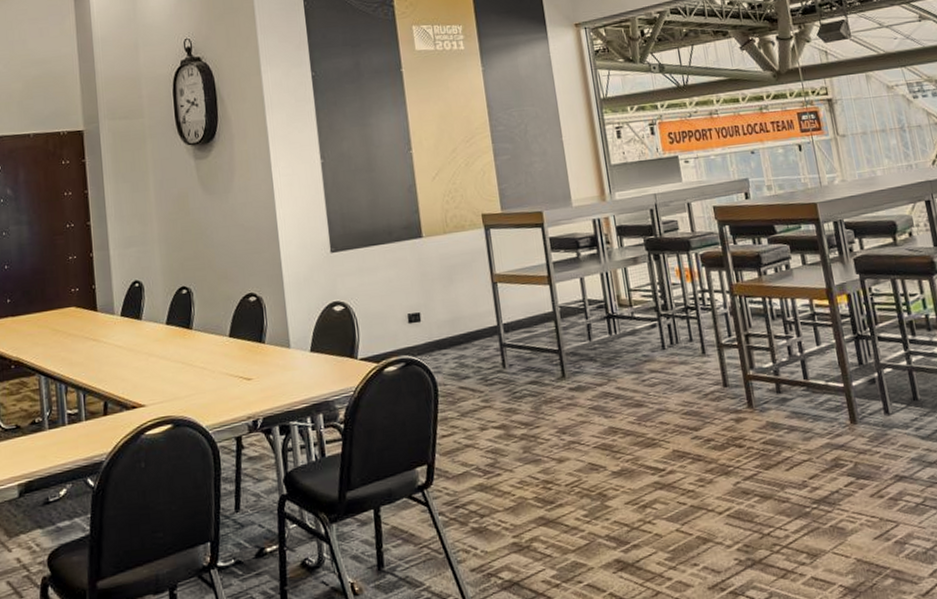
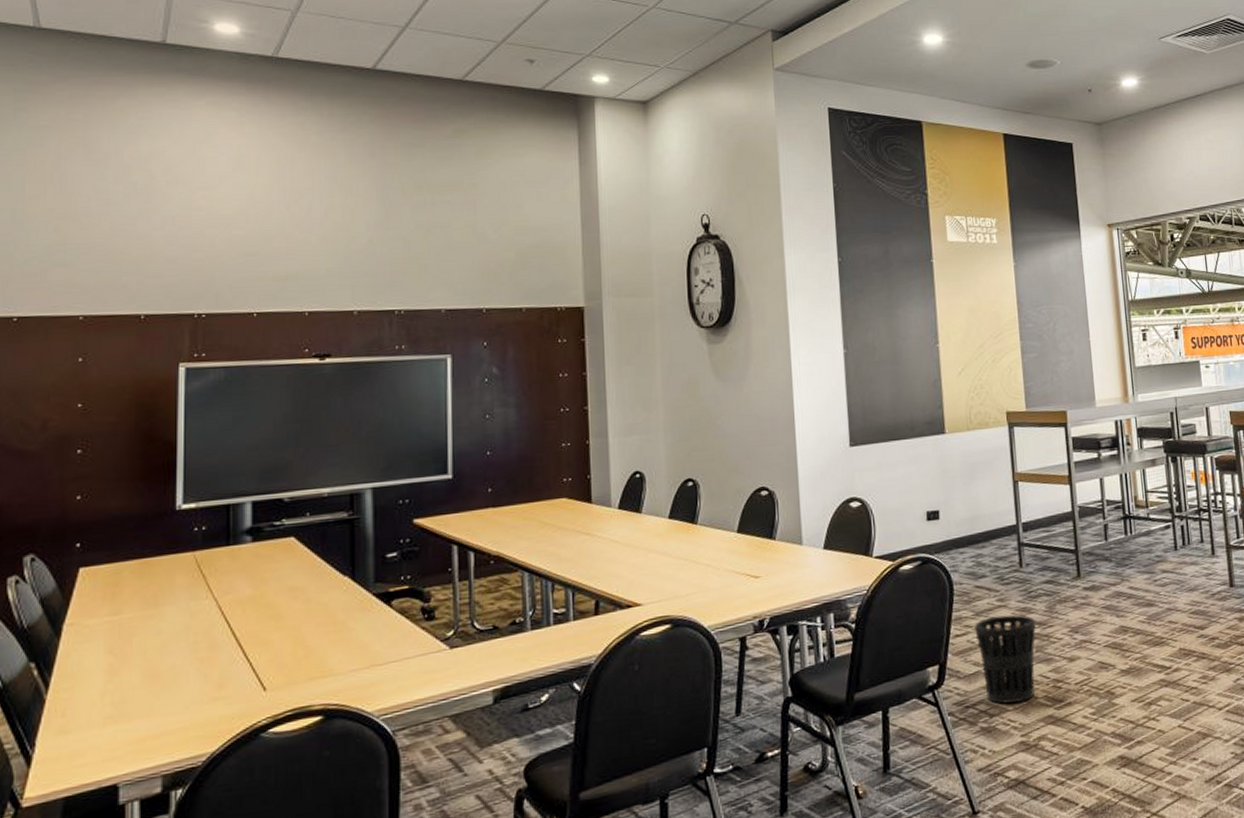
wastebasket: none [460,415,524,505] -> present [974,614,1036,704]

